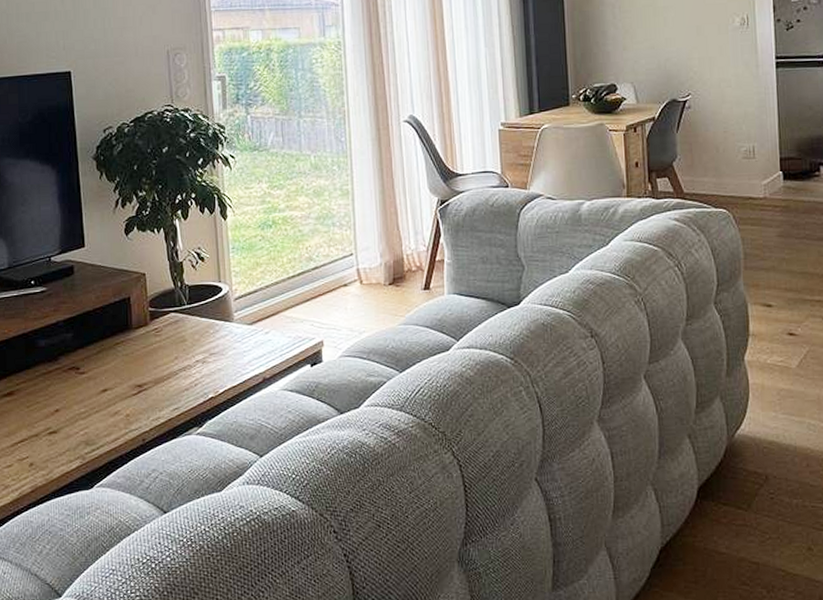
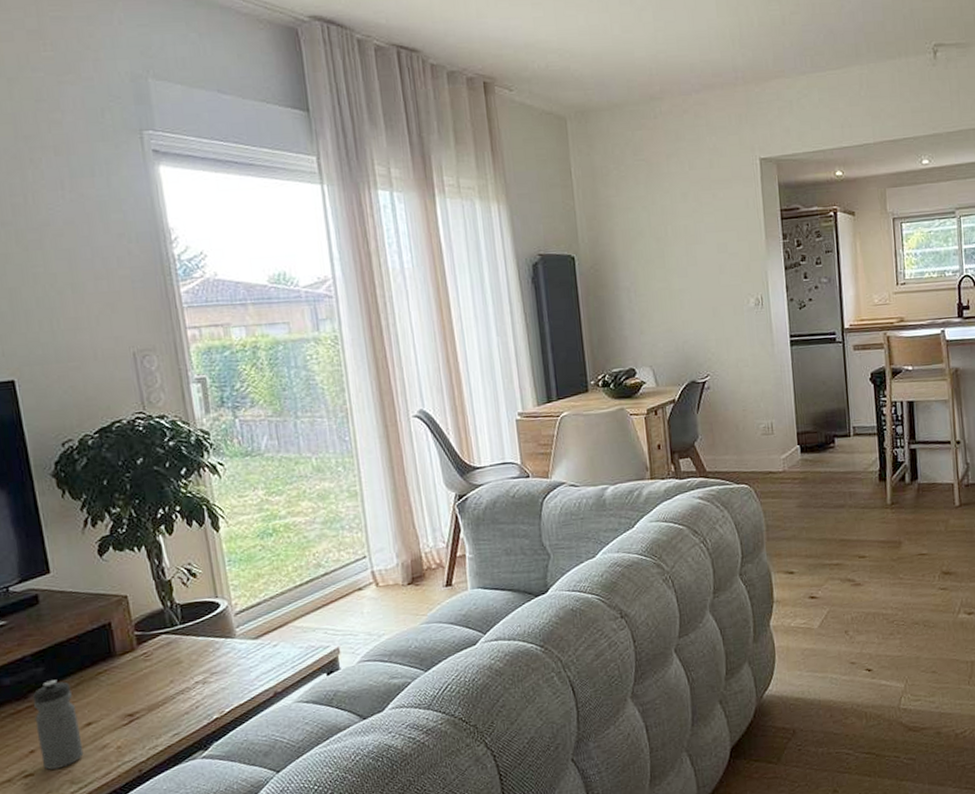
water bottle: none [62,346,98,429] -> present [33,679,84,770]

